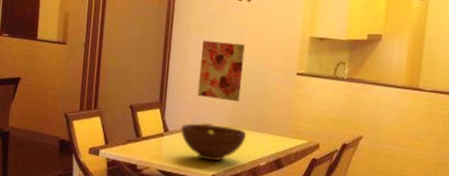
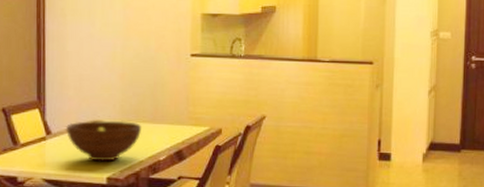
wall art: present [197,40,245,102] -> none [82,26,132,93]

